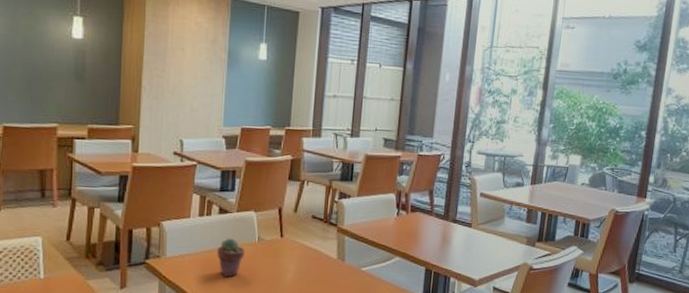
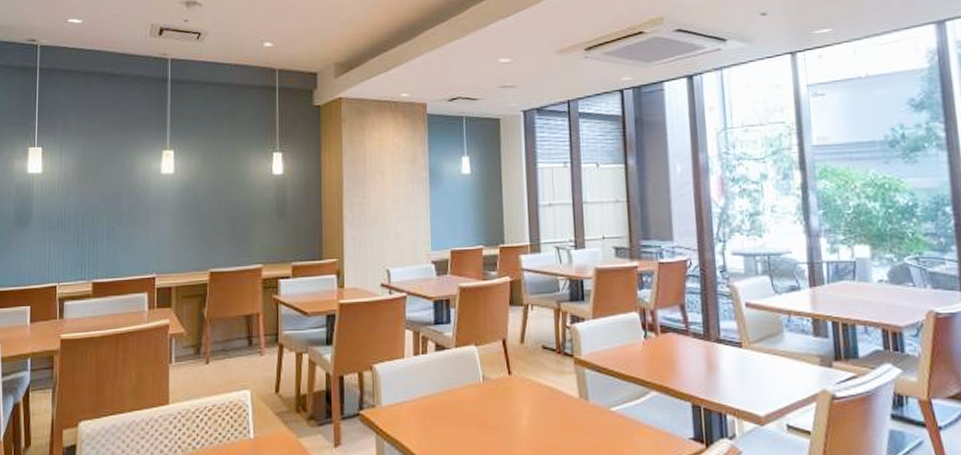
potted succulent: present [217,238,246,277] -> none [438,379,470,426]

